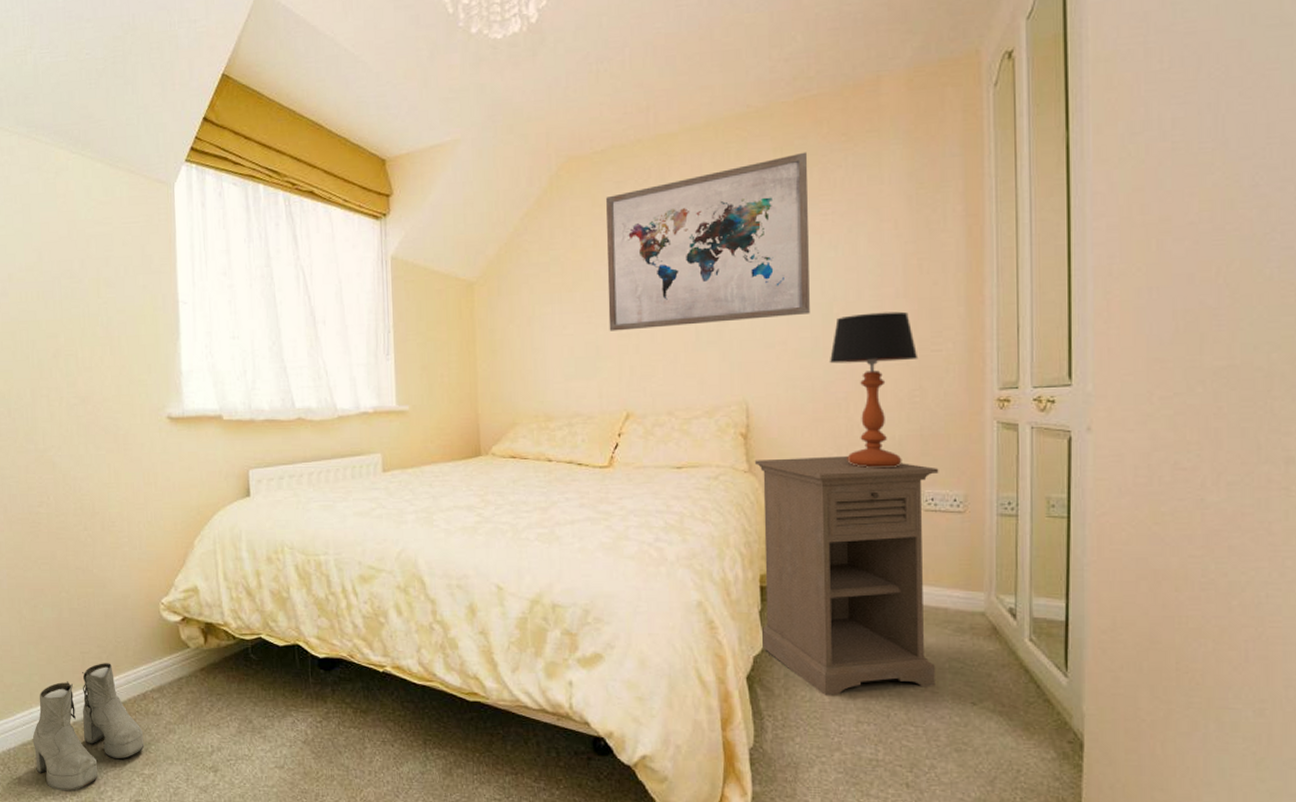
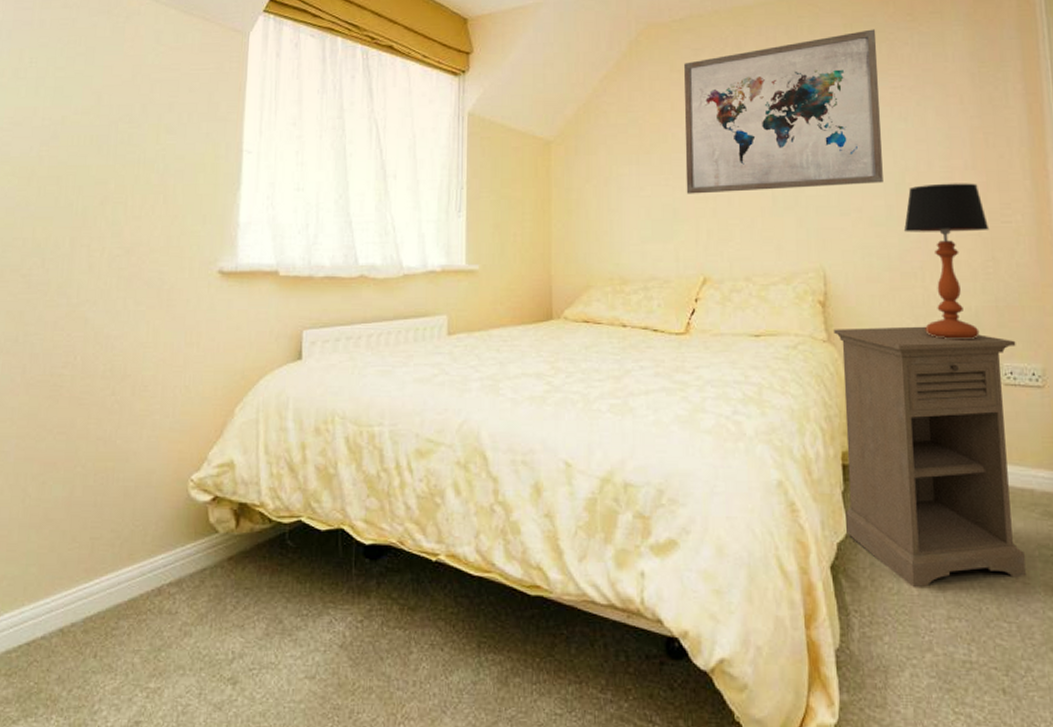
boots: present [32,663,145,792] -> none [19,551,153,712]

